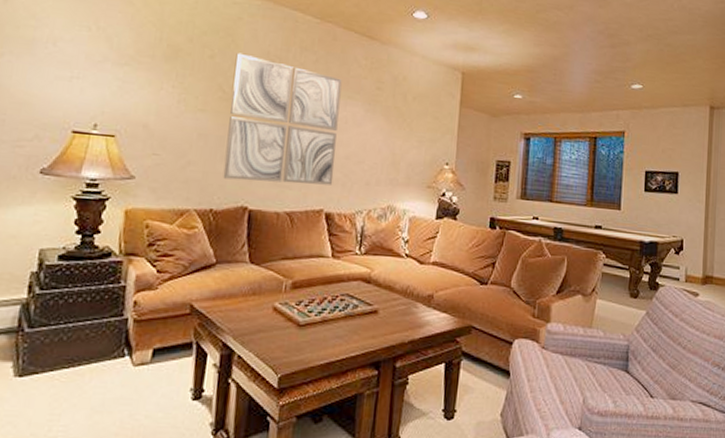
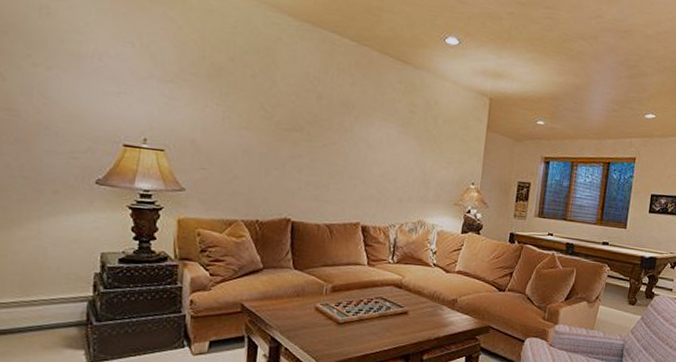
wall art: present [223,52,342,185] -> none [267,73,377,201]

